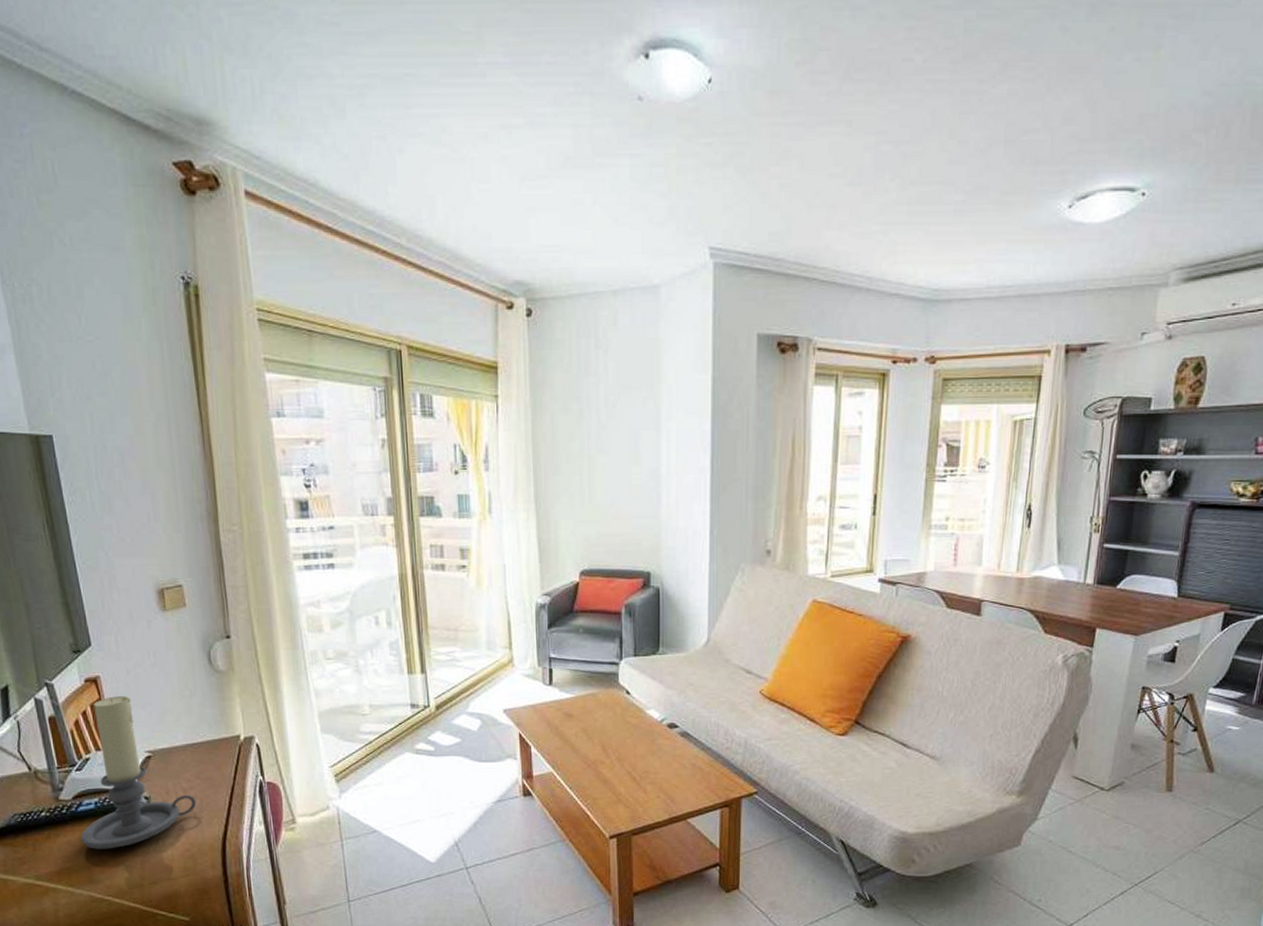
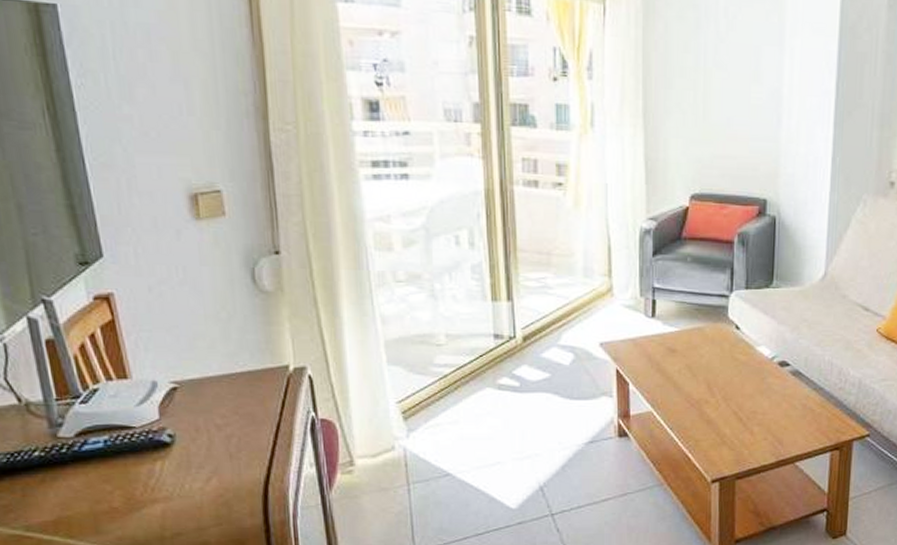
candle holder: present [80,696,197,849] -> none [84,317,233,495]

